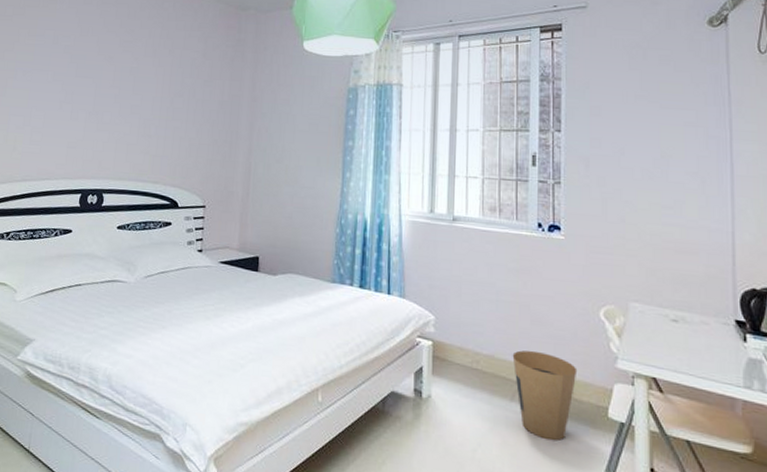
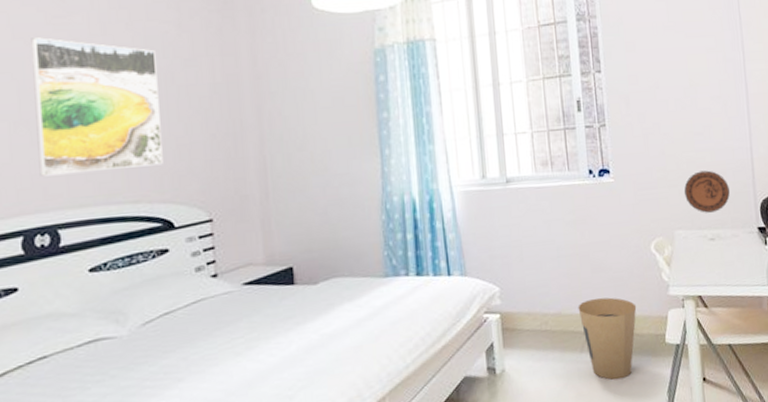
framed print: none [98,55,186,158] -> present [31,37,163,177]
decorative plate: none [644,246,701,293] -> present [684,170,730,213]

